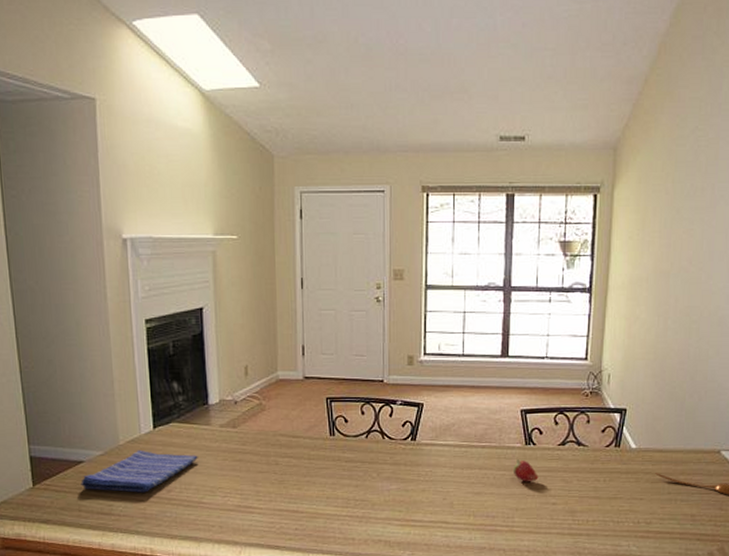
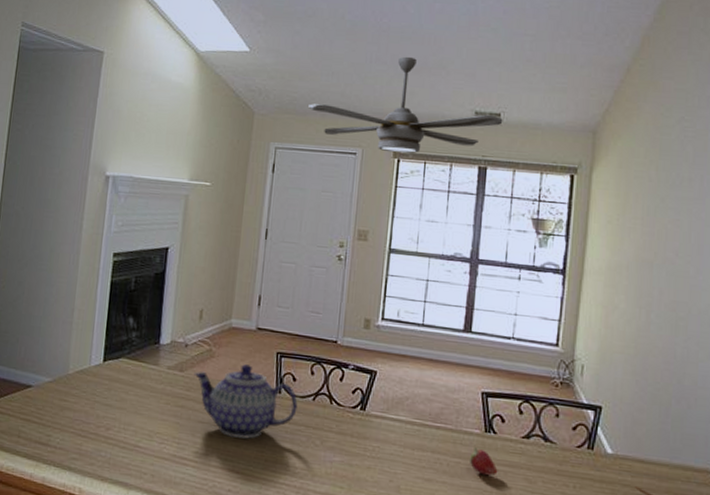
dish towel: present [81,449,198,493] -> none [25,381,142,427]
teapot: none [247,413,352,482] -> present [194,364,298,439]
ceiling fan: none [330,81,528,187] -> present [308,56,503,154]

